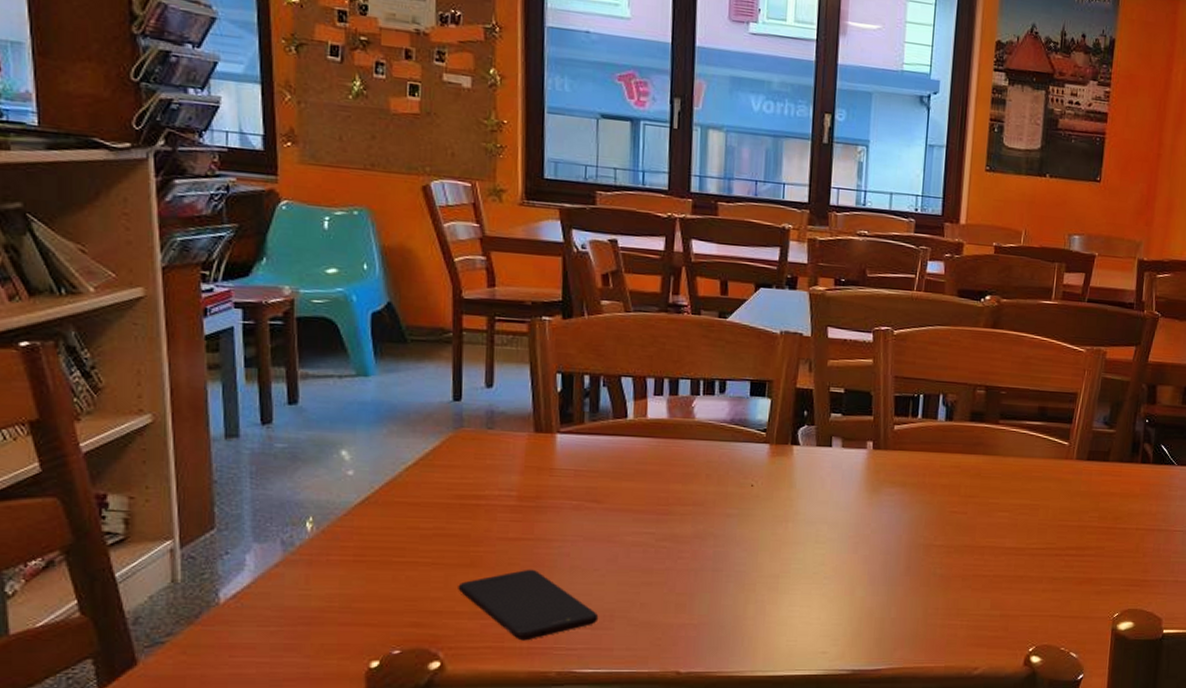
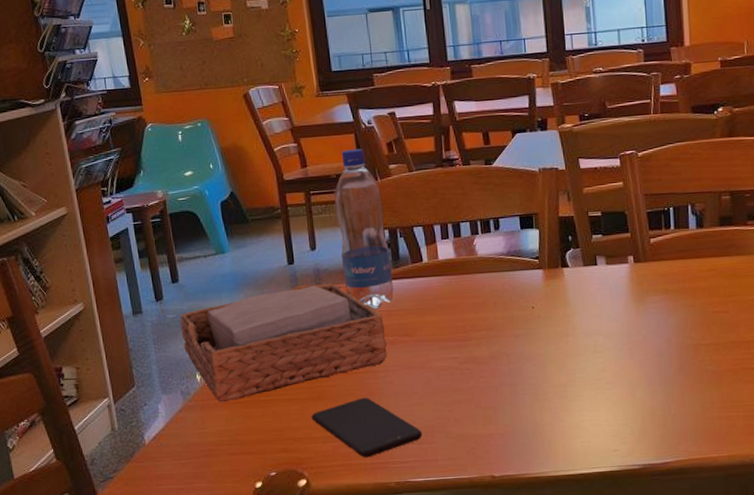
napkin holder: none [292,429,569,560] -> present [180,284,387,403]
bottle: none [524,274,588,466] -> present [334,148,394,309]

